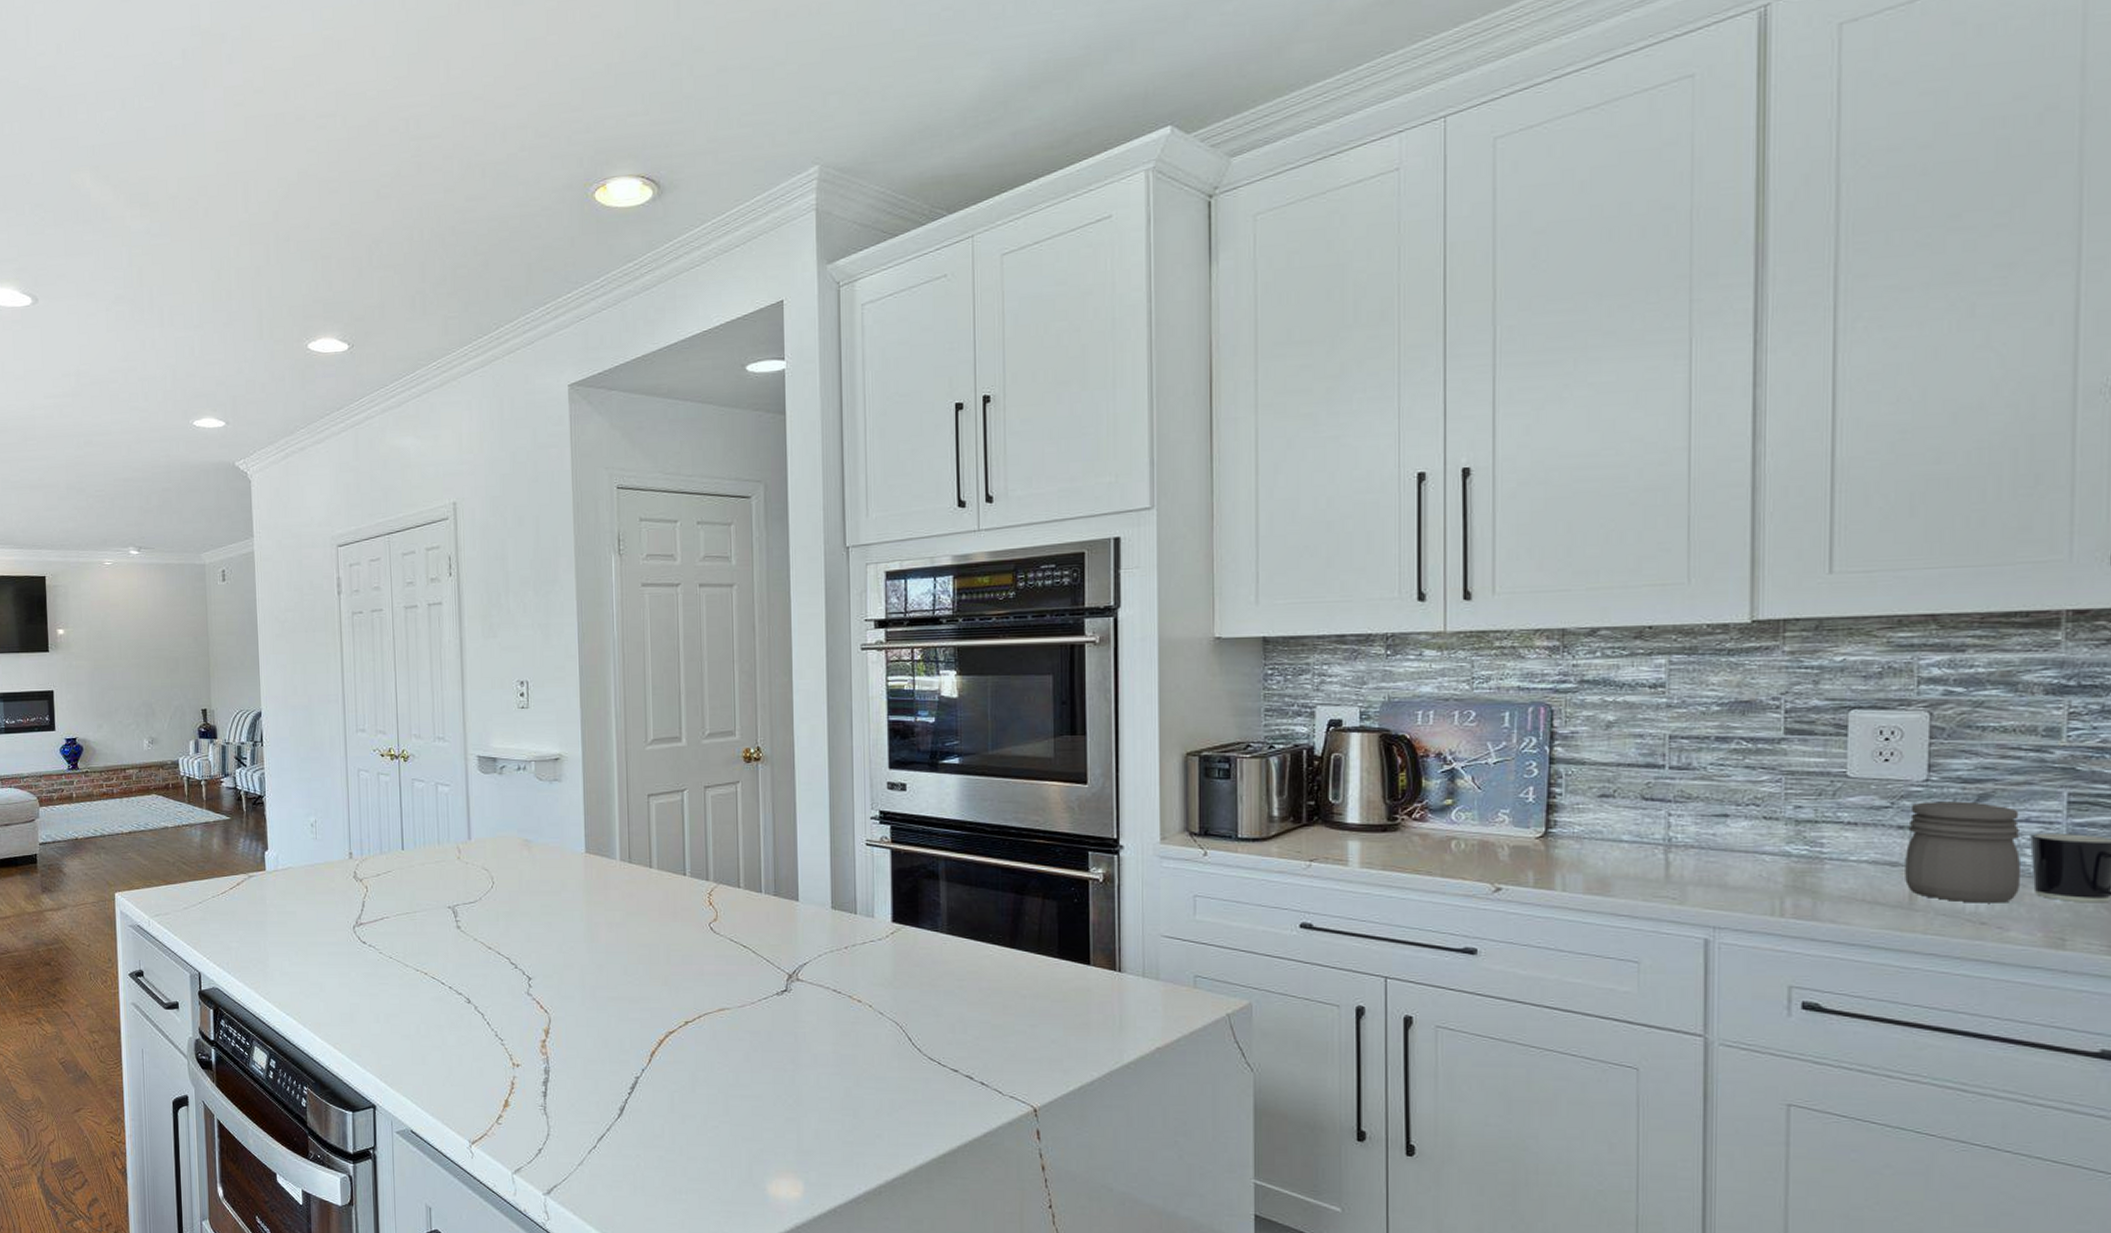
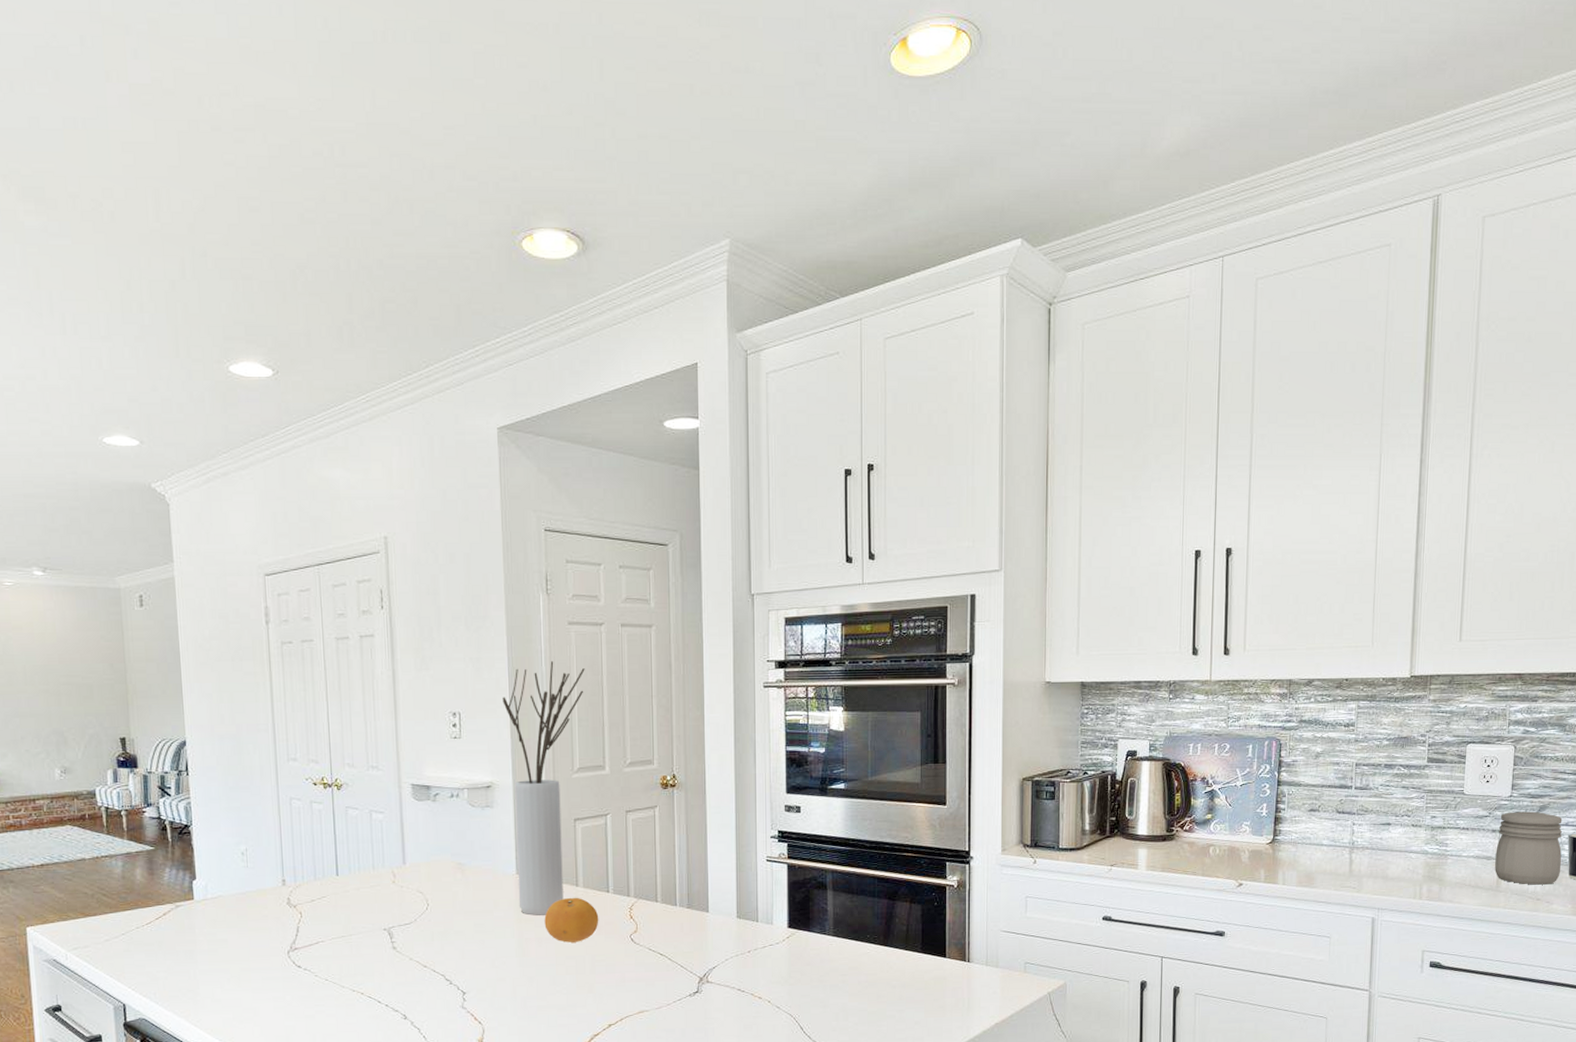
vase: none [572,625,660,898] -> present [502,661,585,916]
fruit: none [615,879,675,929] -> present [544,897,599,943]

